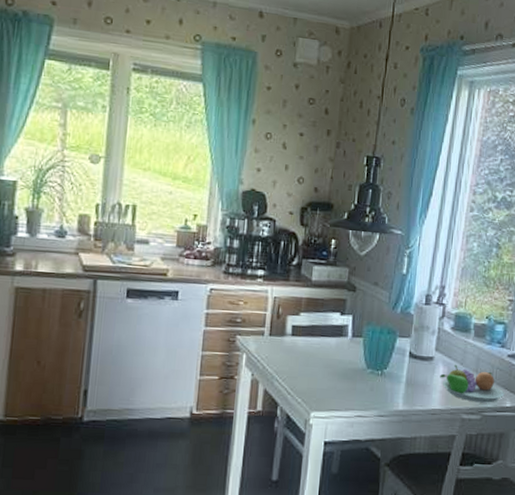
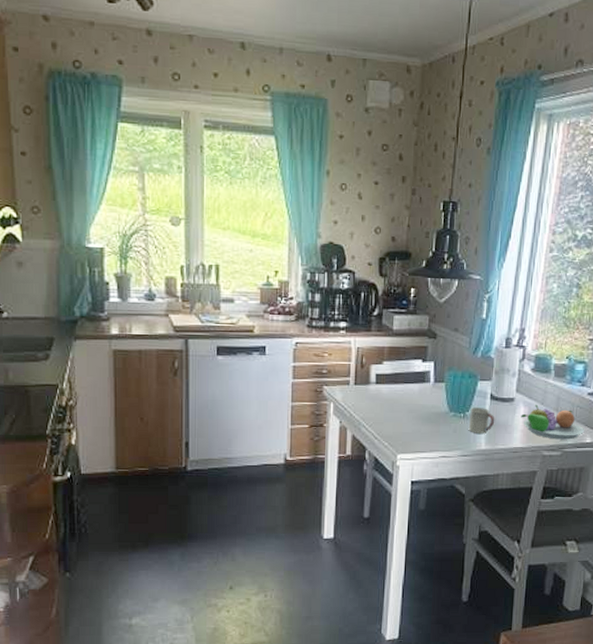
cup: none [385,365,414,393] -> present [468,407,495,434]

